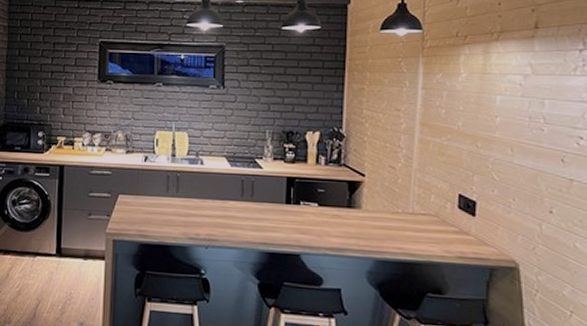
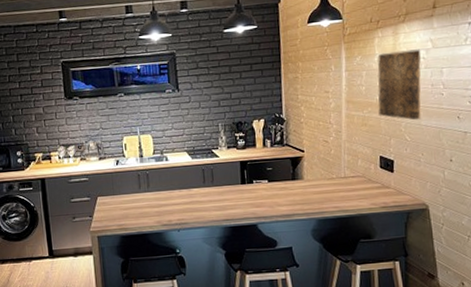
wall art: none [460,73,518,157] -> present [377,49,421,121]

